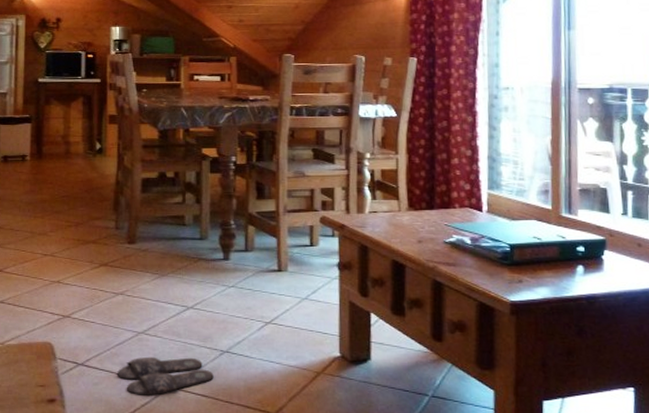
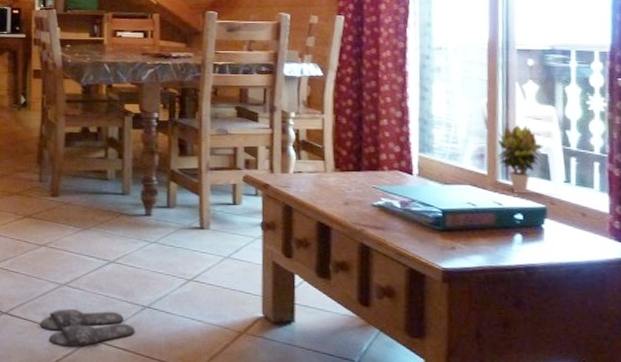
potted plant: none [560,161,603,224] -> present [497,125,544,191]

